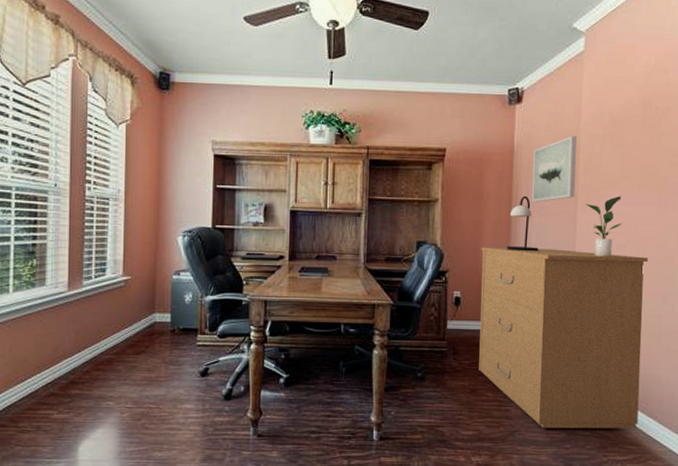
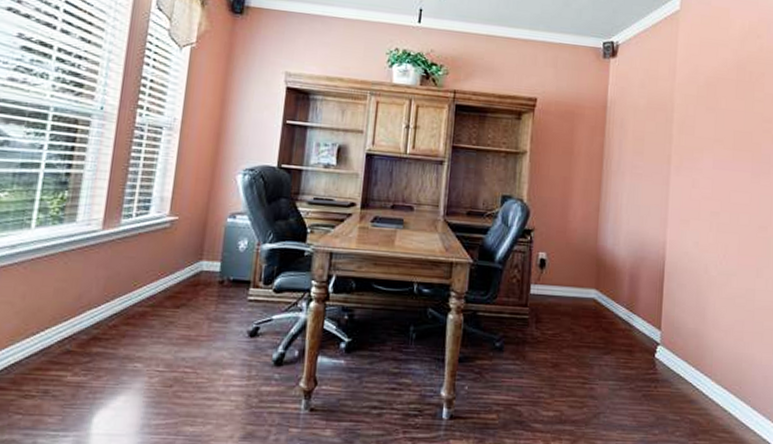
filing cabinet: present [479,247,648,429] -> none [563,205,741,415]
table lamp: present [507,195,539,251] -> none [597,153,630,213]
wall art: present [532,135,578,202] -> none [624,94,672,161]
potted plant: present [586,196,622,257] -> none [679,160,715,224]

